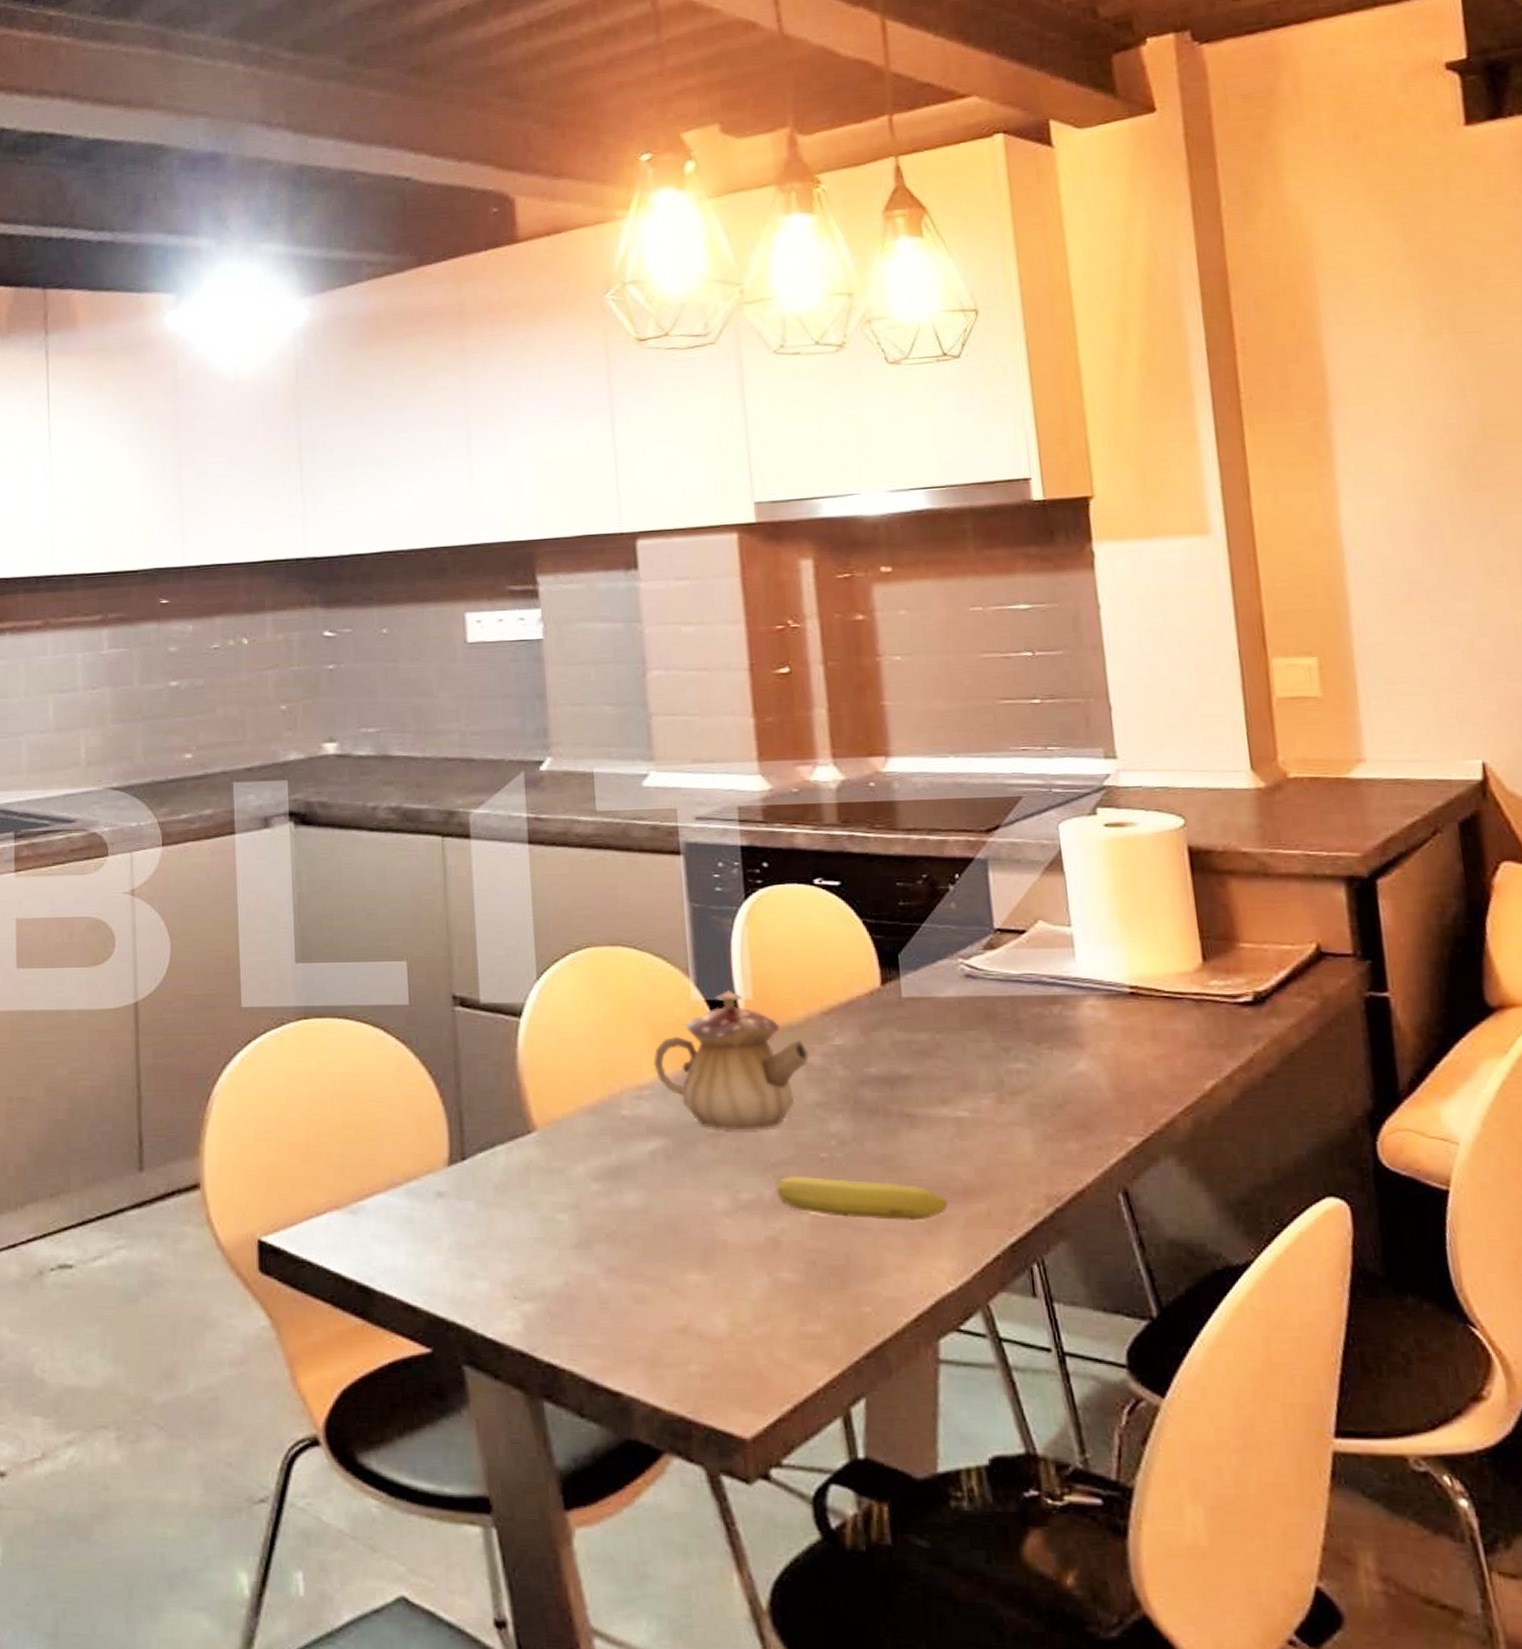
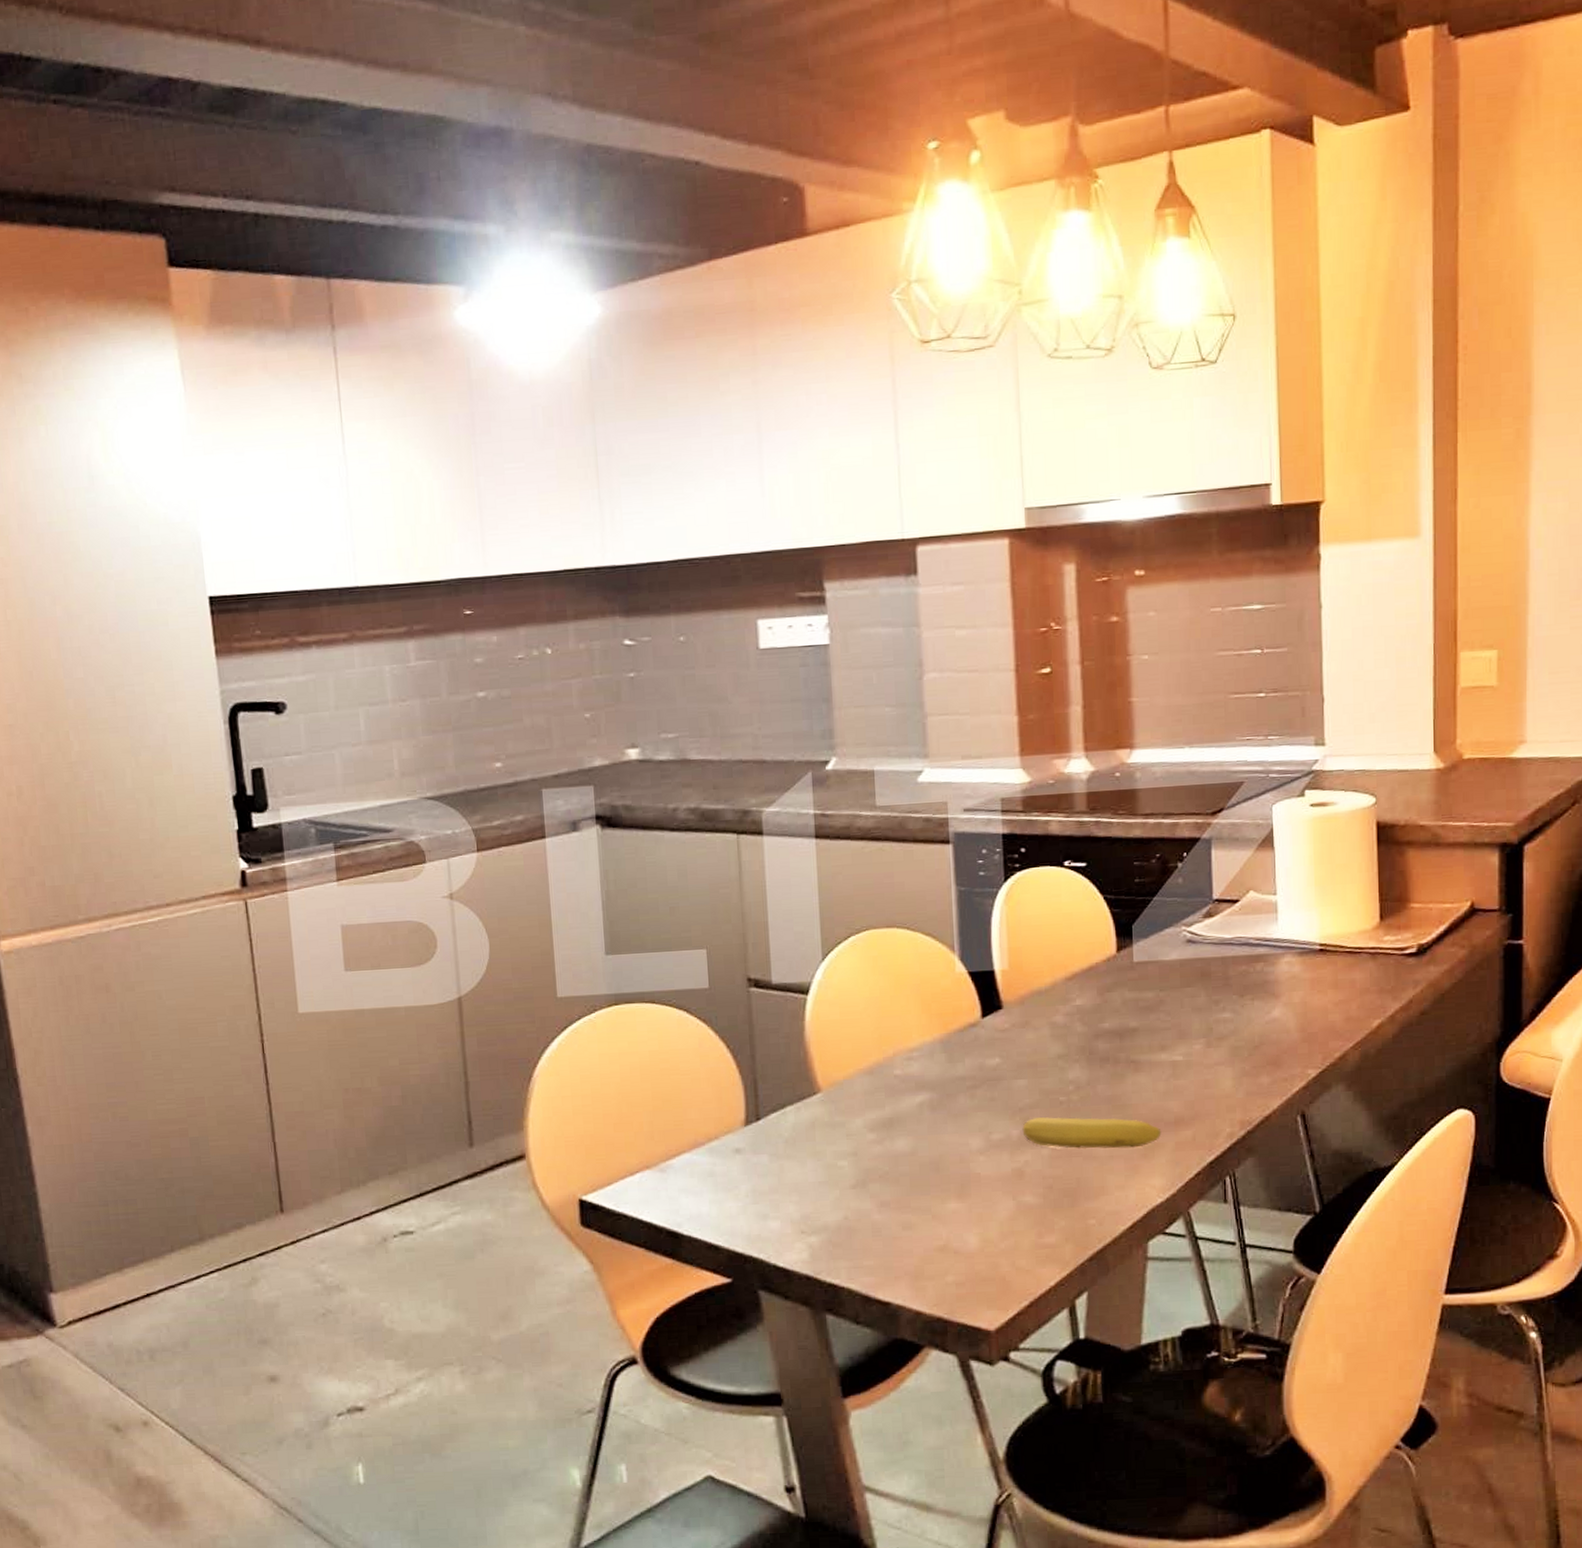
teapot: present [653,990,809,1131] -> none [922,963,1054,1082]

